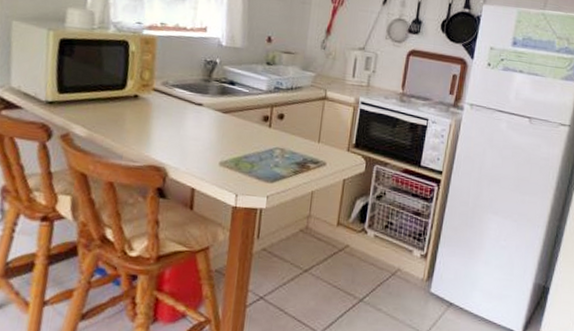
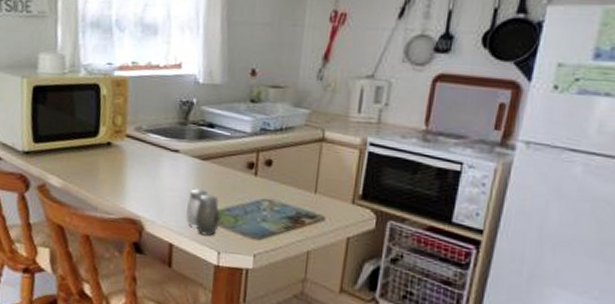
salt and pepper shaker: none [207,137,239,181] -> present [185,187,220,236]

